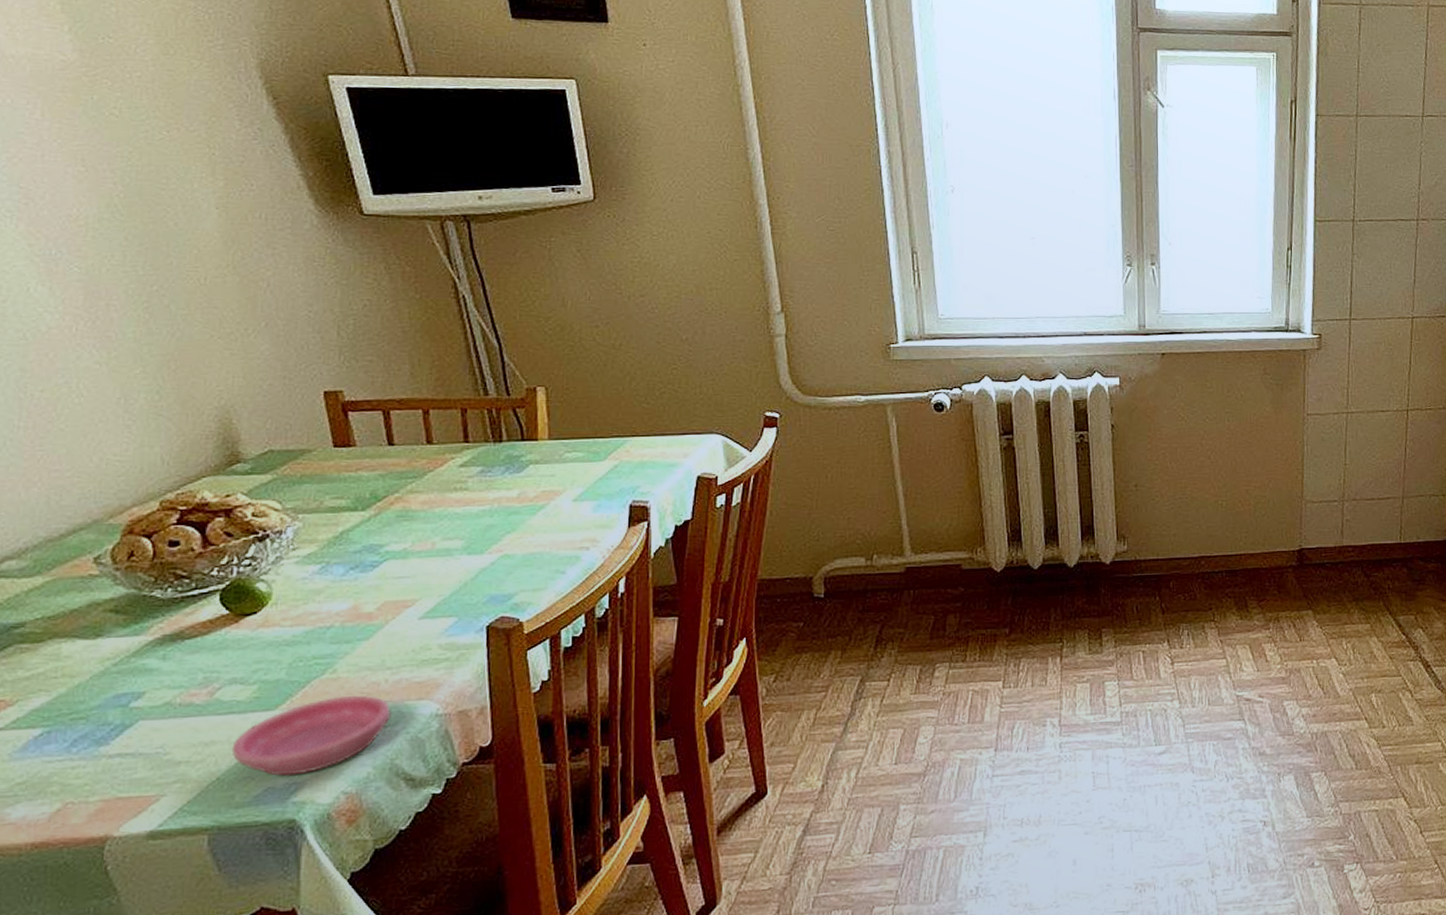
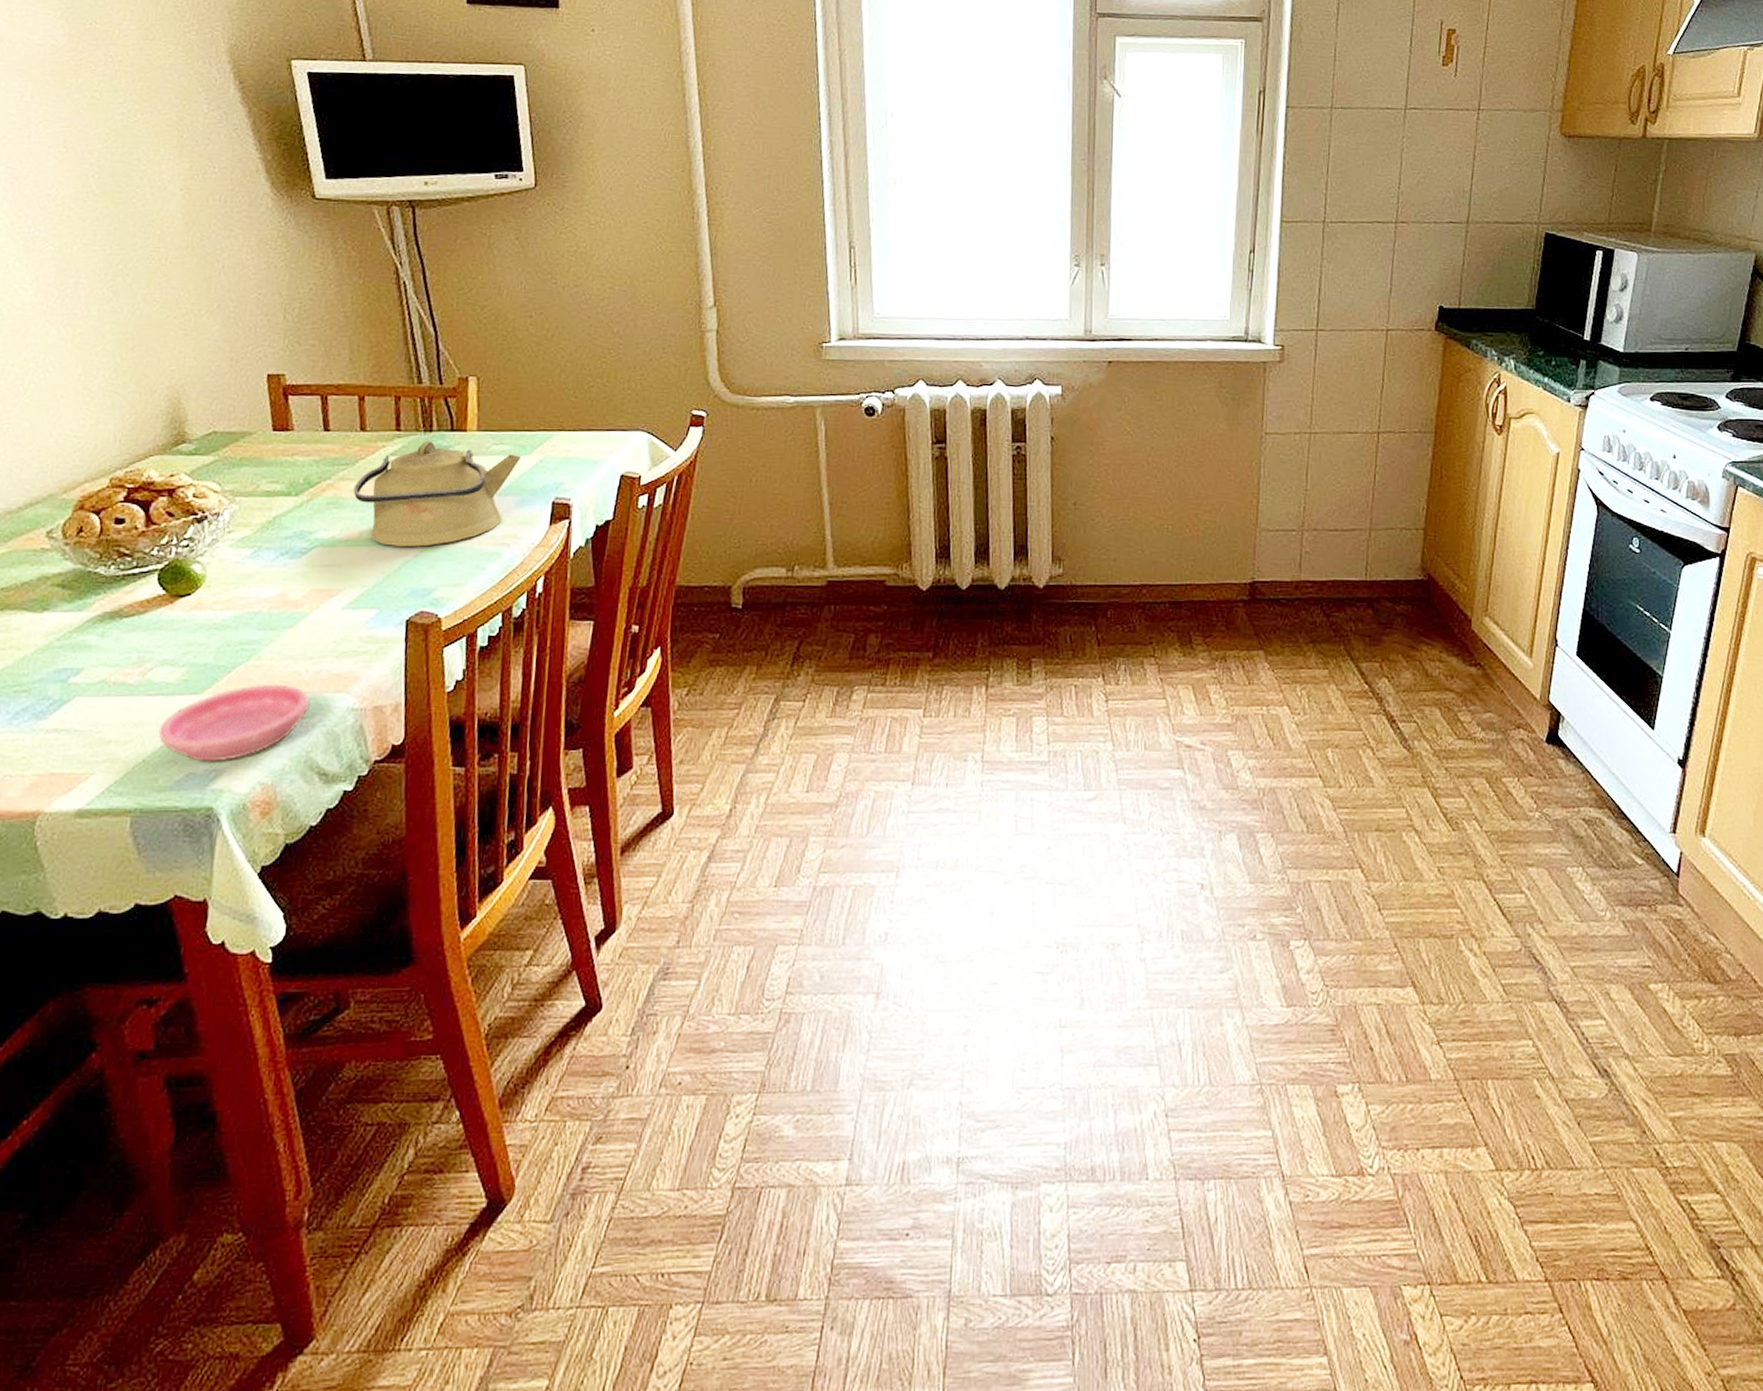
kettle: none [423,450,595,555] -> present [353,440,521,547]

